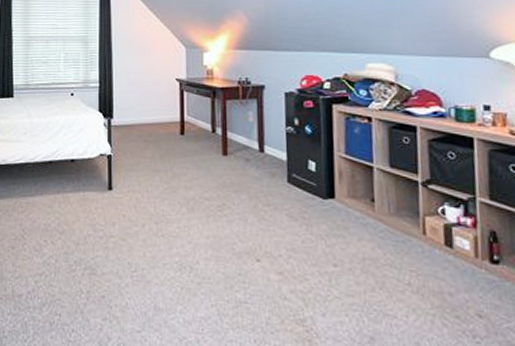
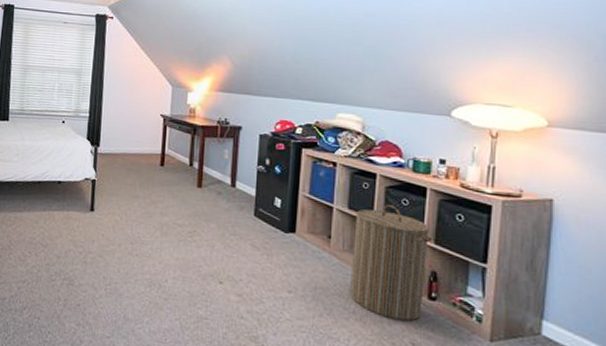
laundry hamper: none [399,160,486,290] -> present [350,205,432,321]

